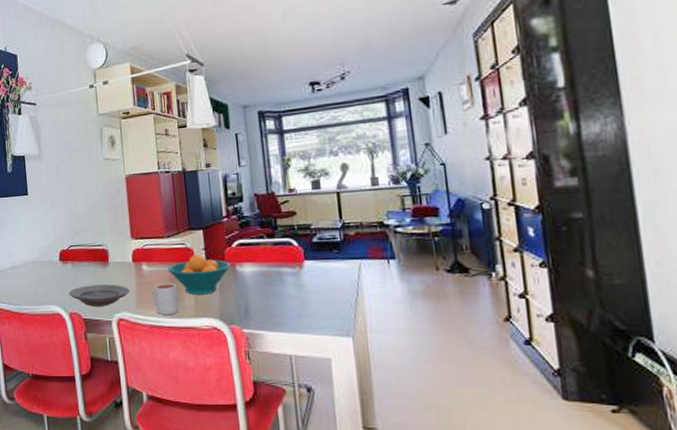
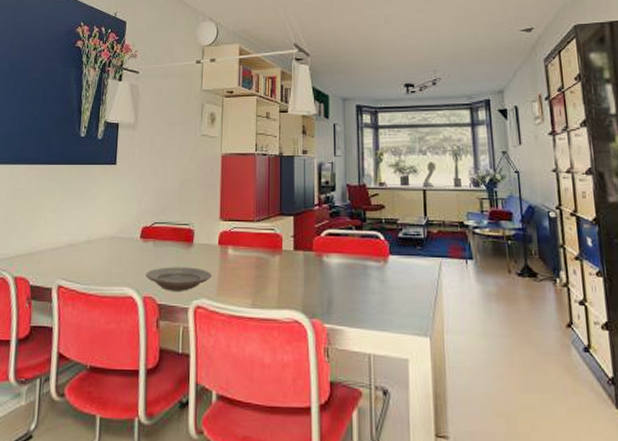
mug: present [149,282,179,315] -> none [232,269,262,304]
fruit bowl: present [167,254,231,295] -> none [254,241,318,284]

